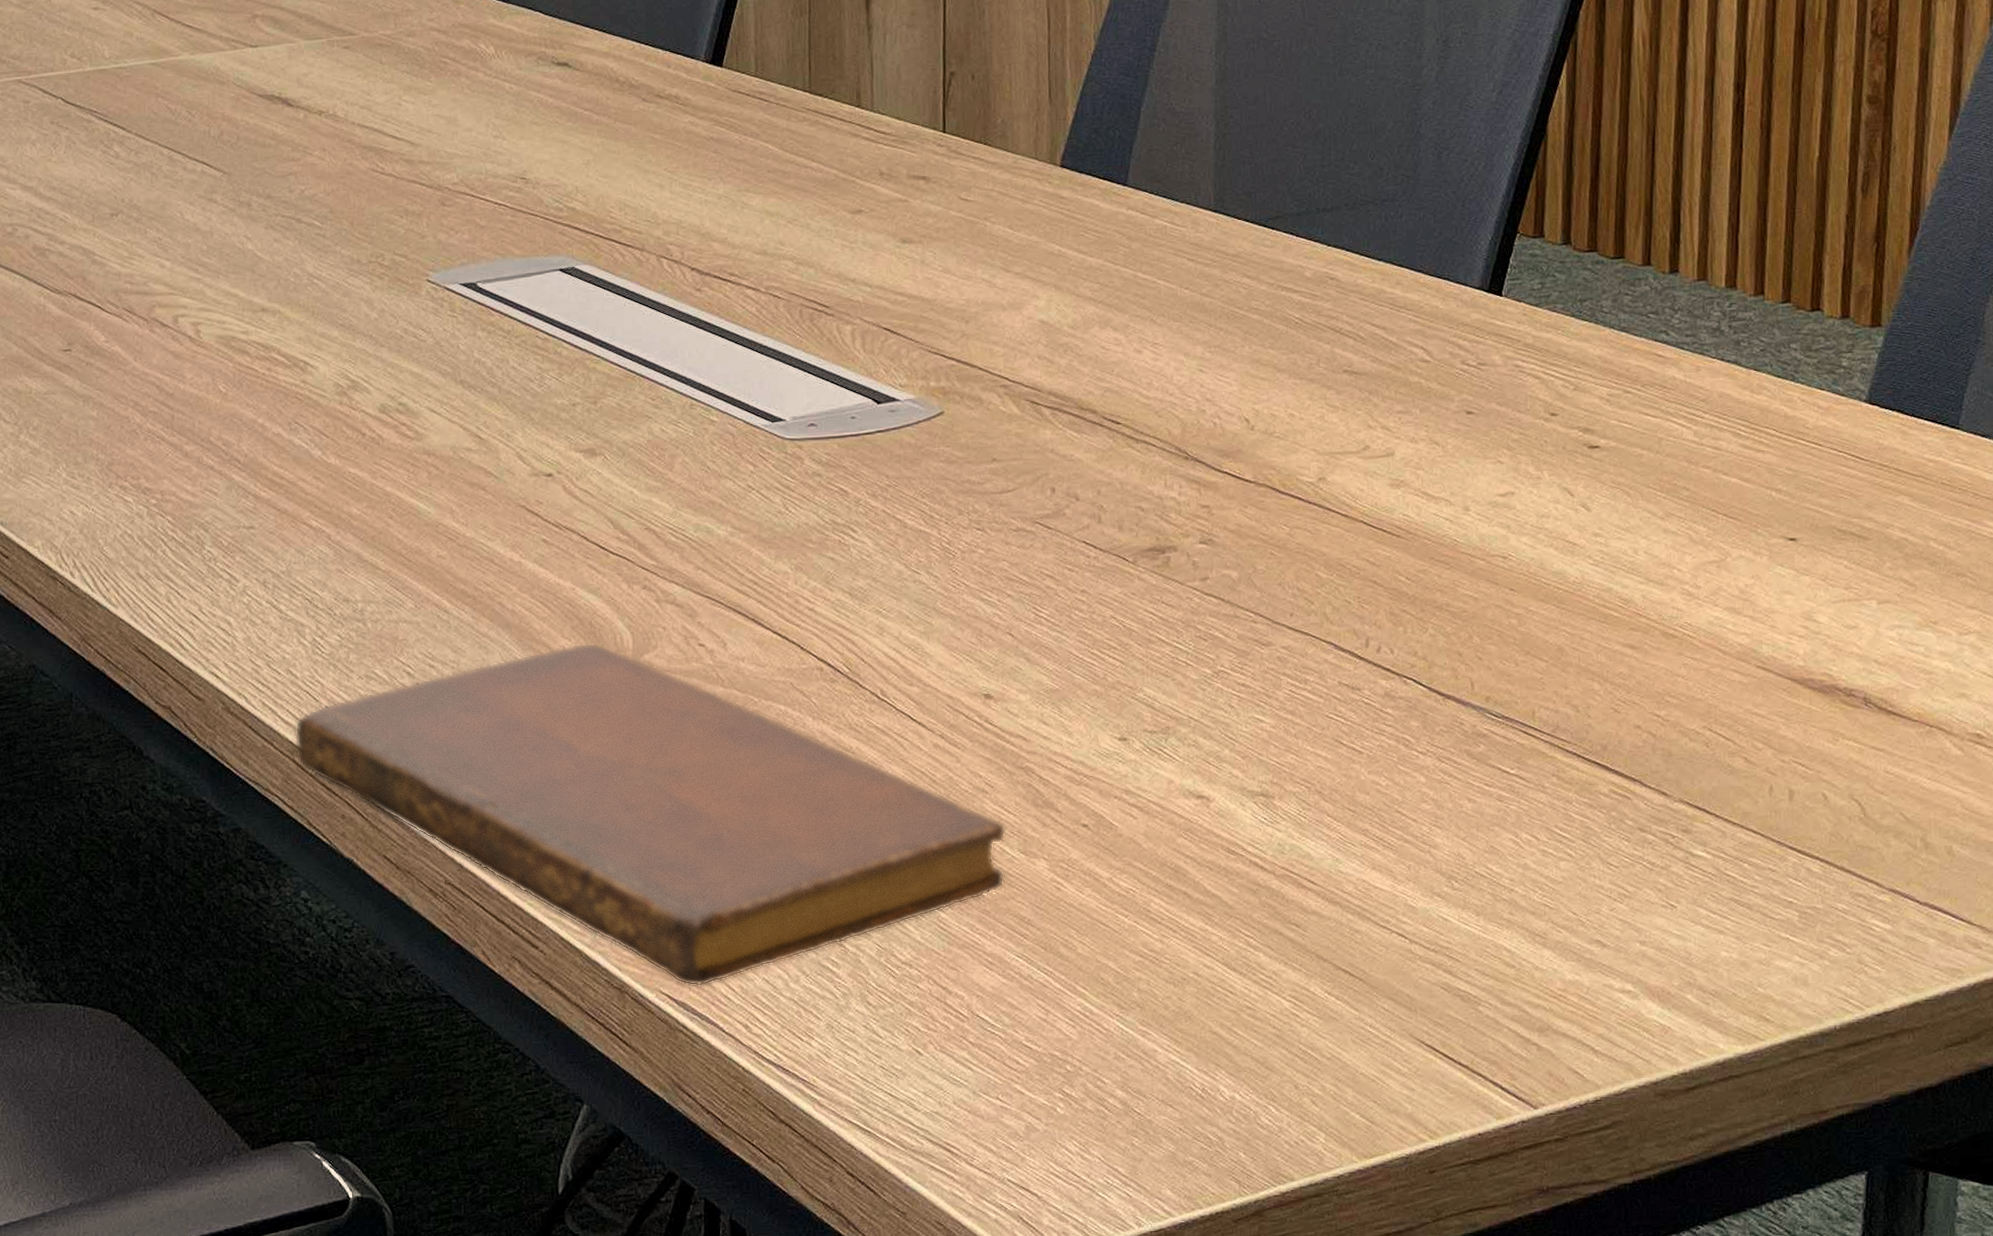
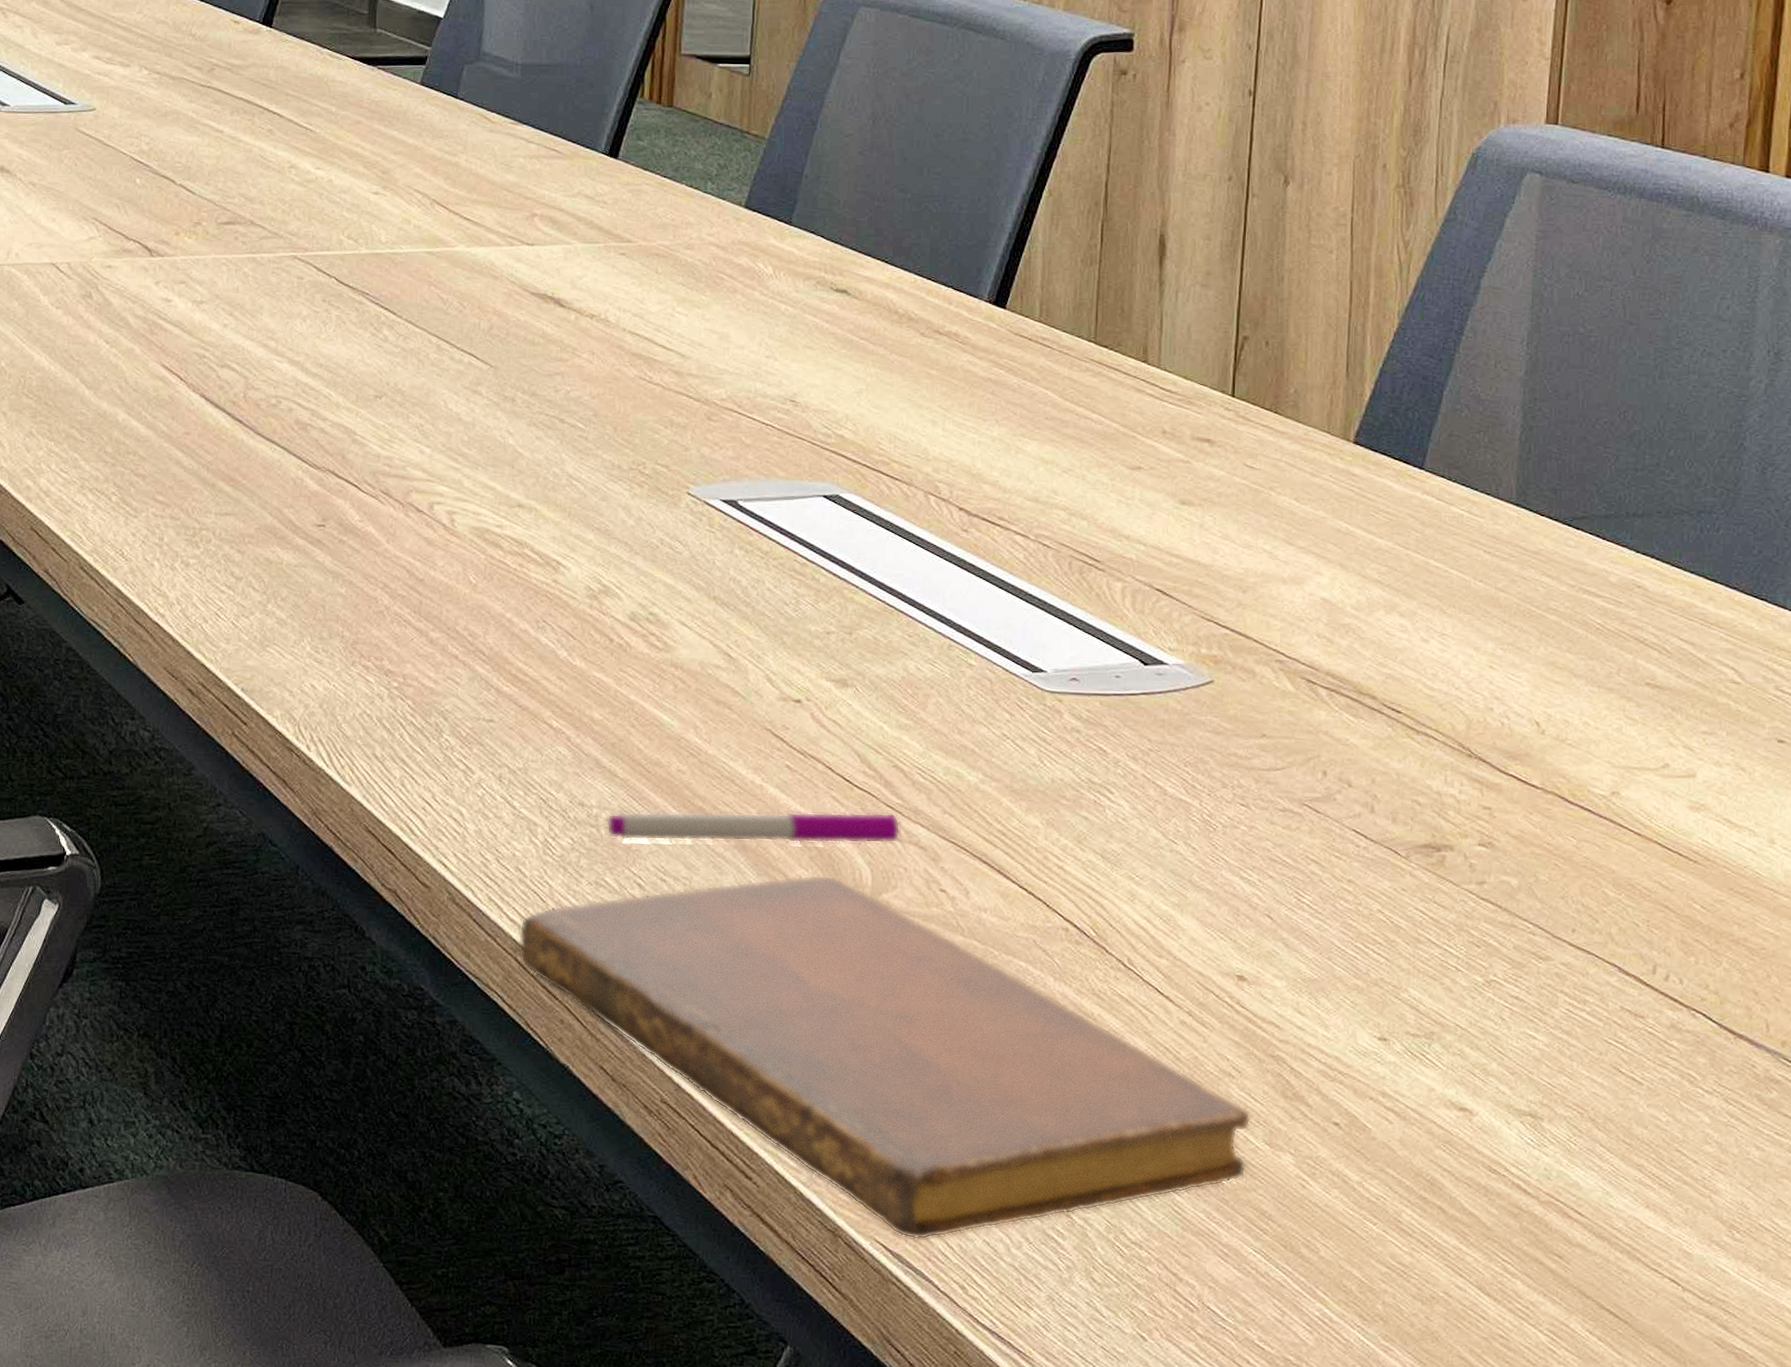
pen: none [372,575,657,631] -> present [606,811,901,844]

